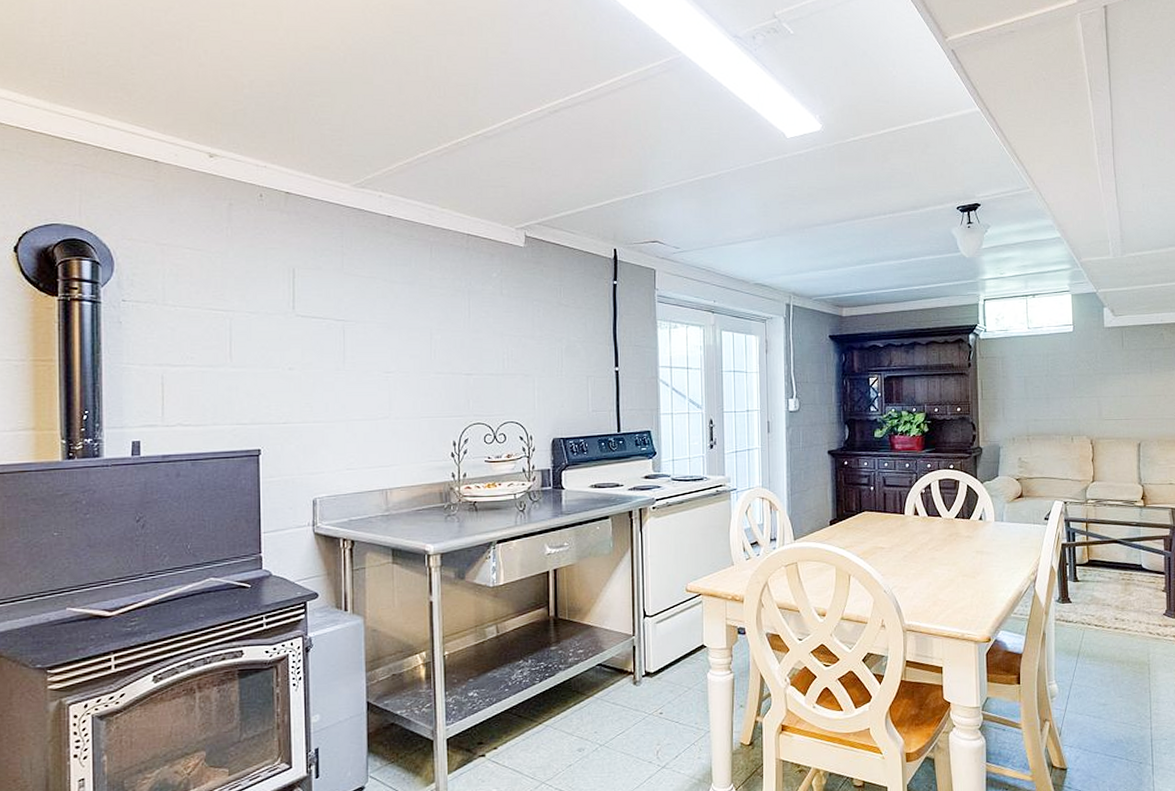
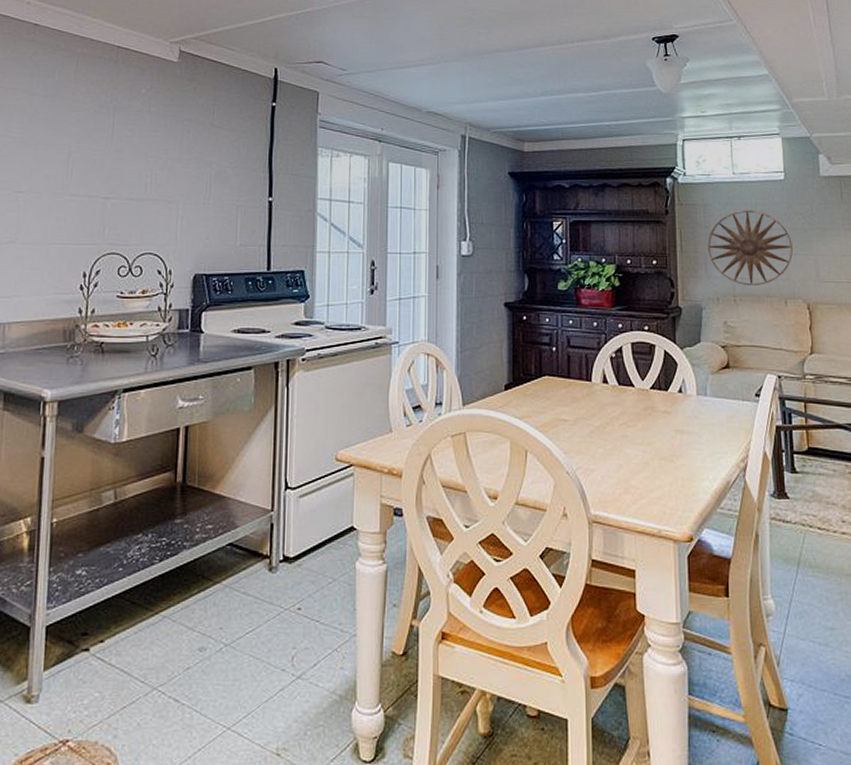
wall art: none [1005,360,1079,426] -> present [708,210,793,285]

